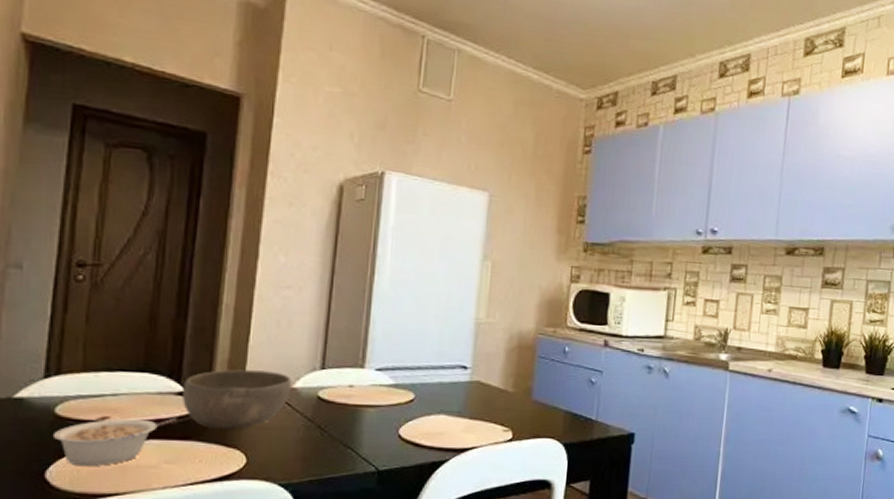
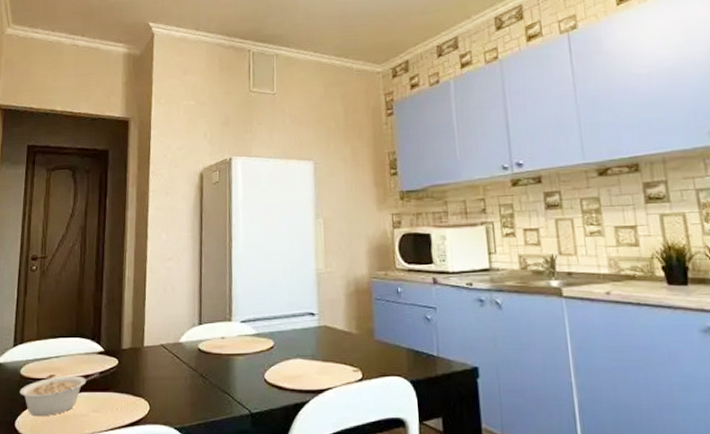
bowl: present [183,369,292,430] -> none [102,329,178,382]

